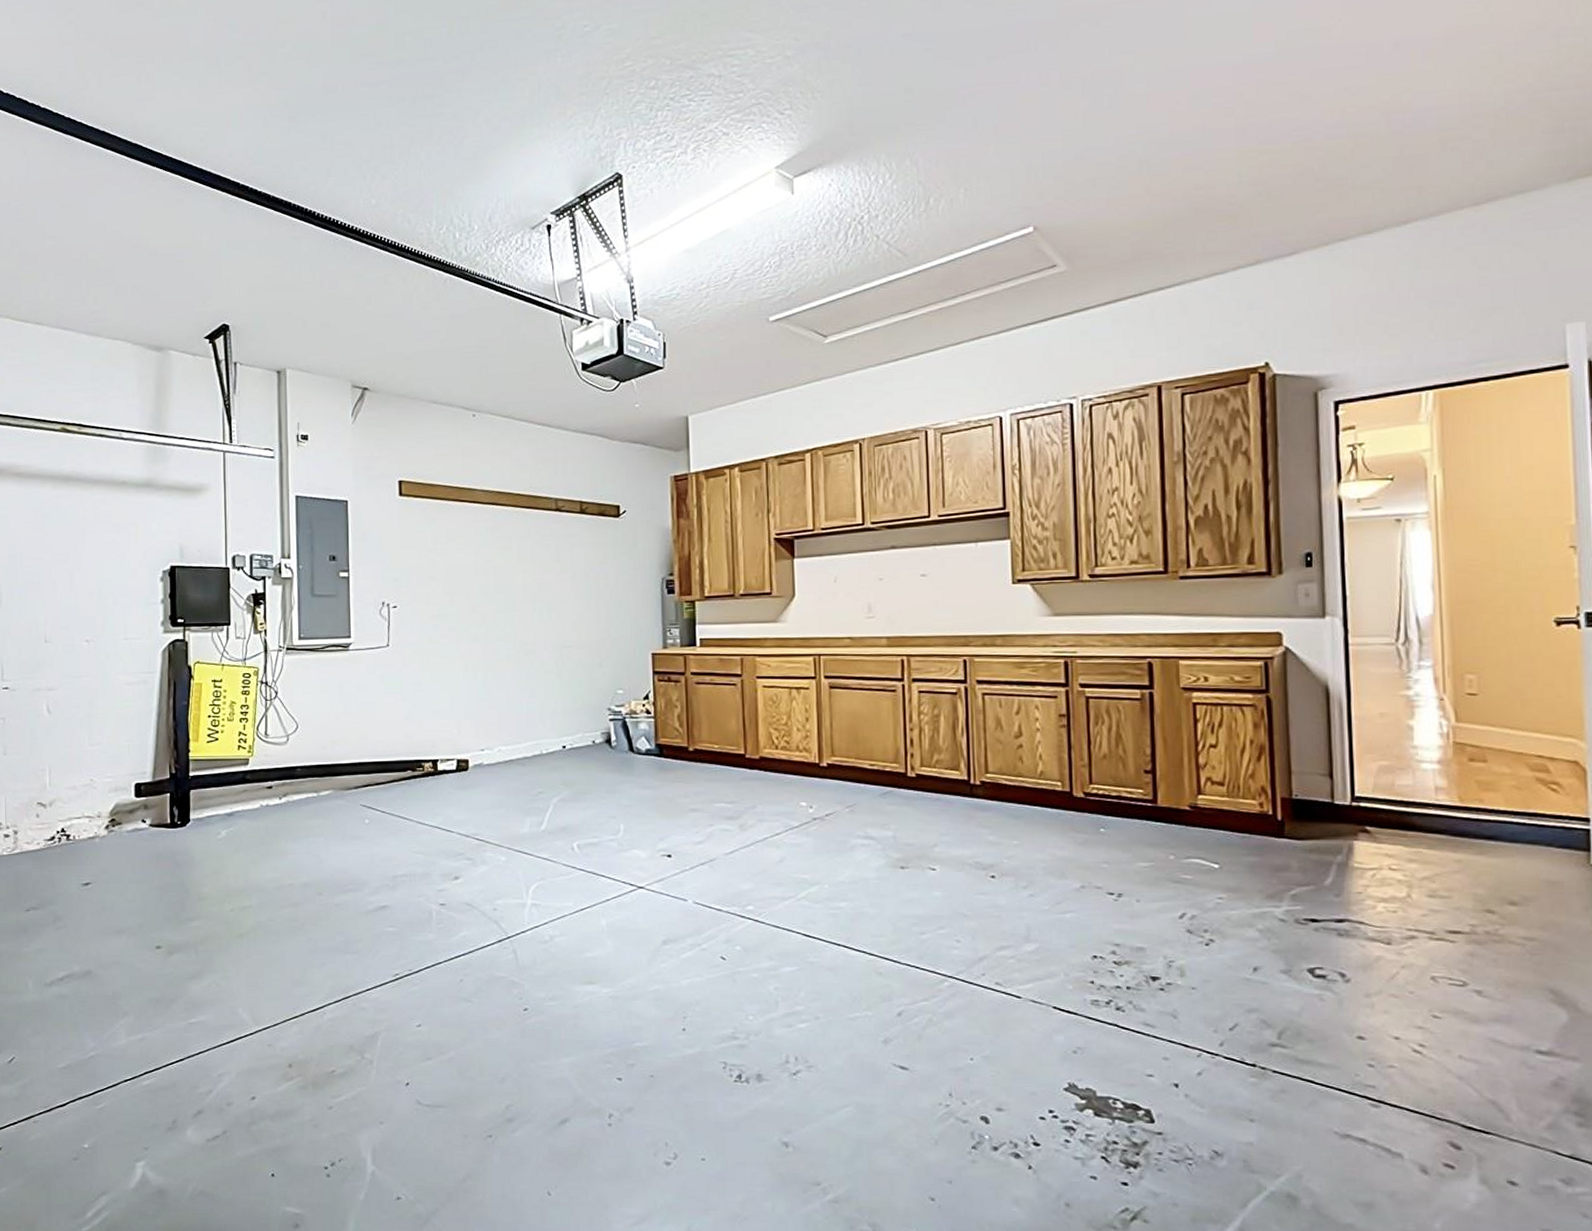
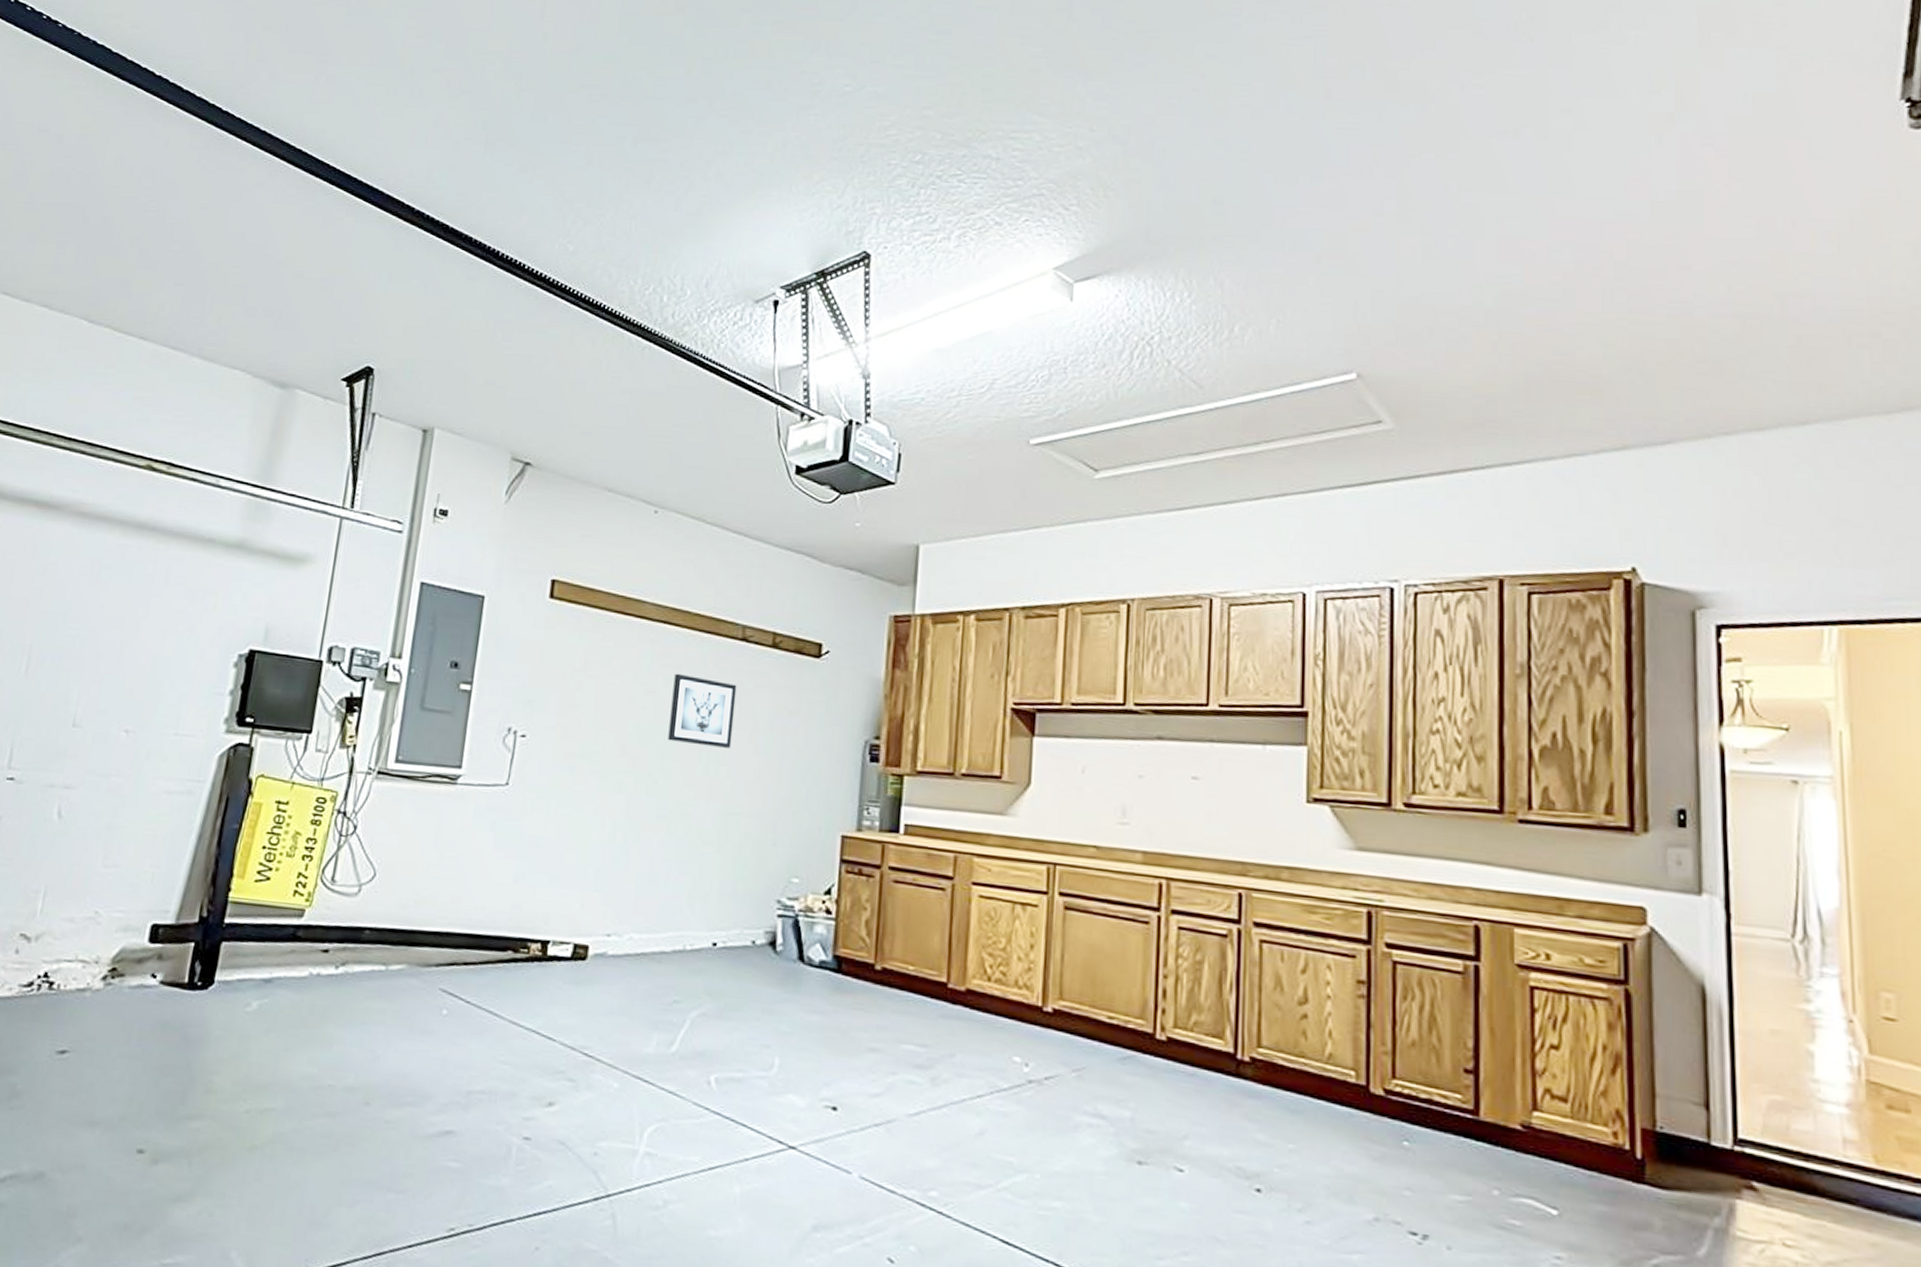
wall art: none [506,543,558,597] -> present [668,673,737,748]

